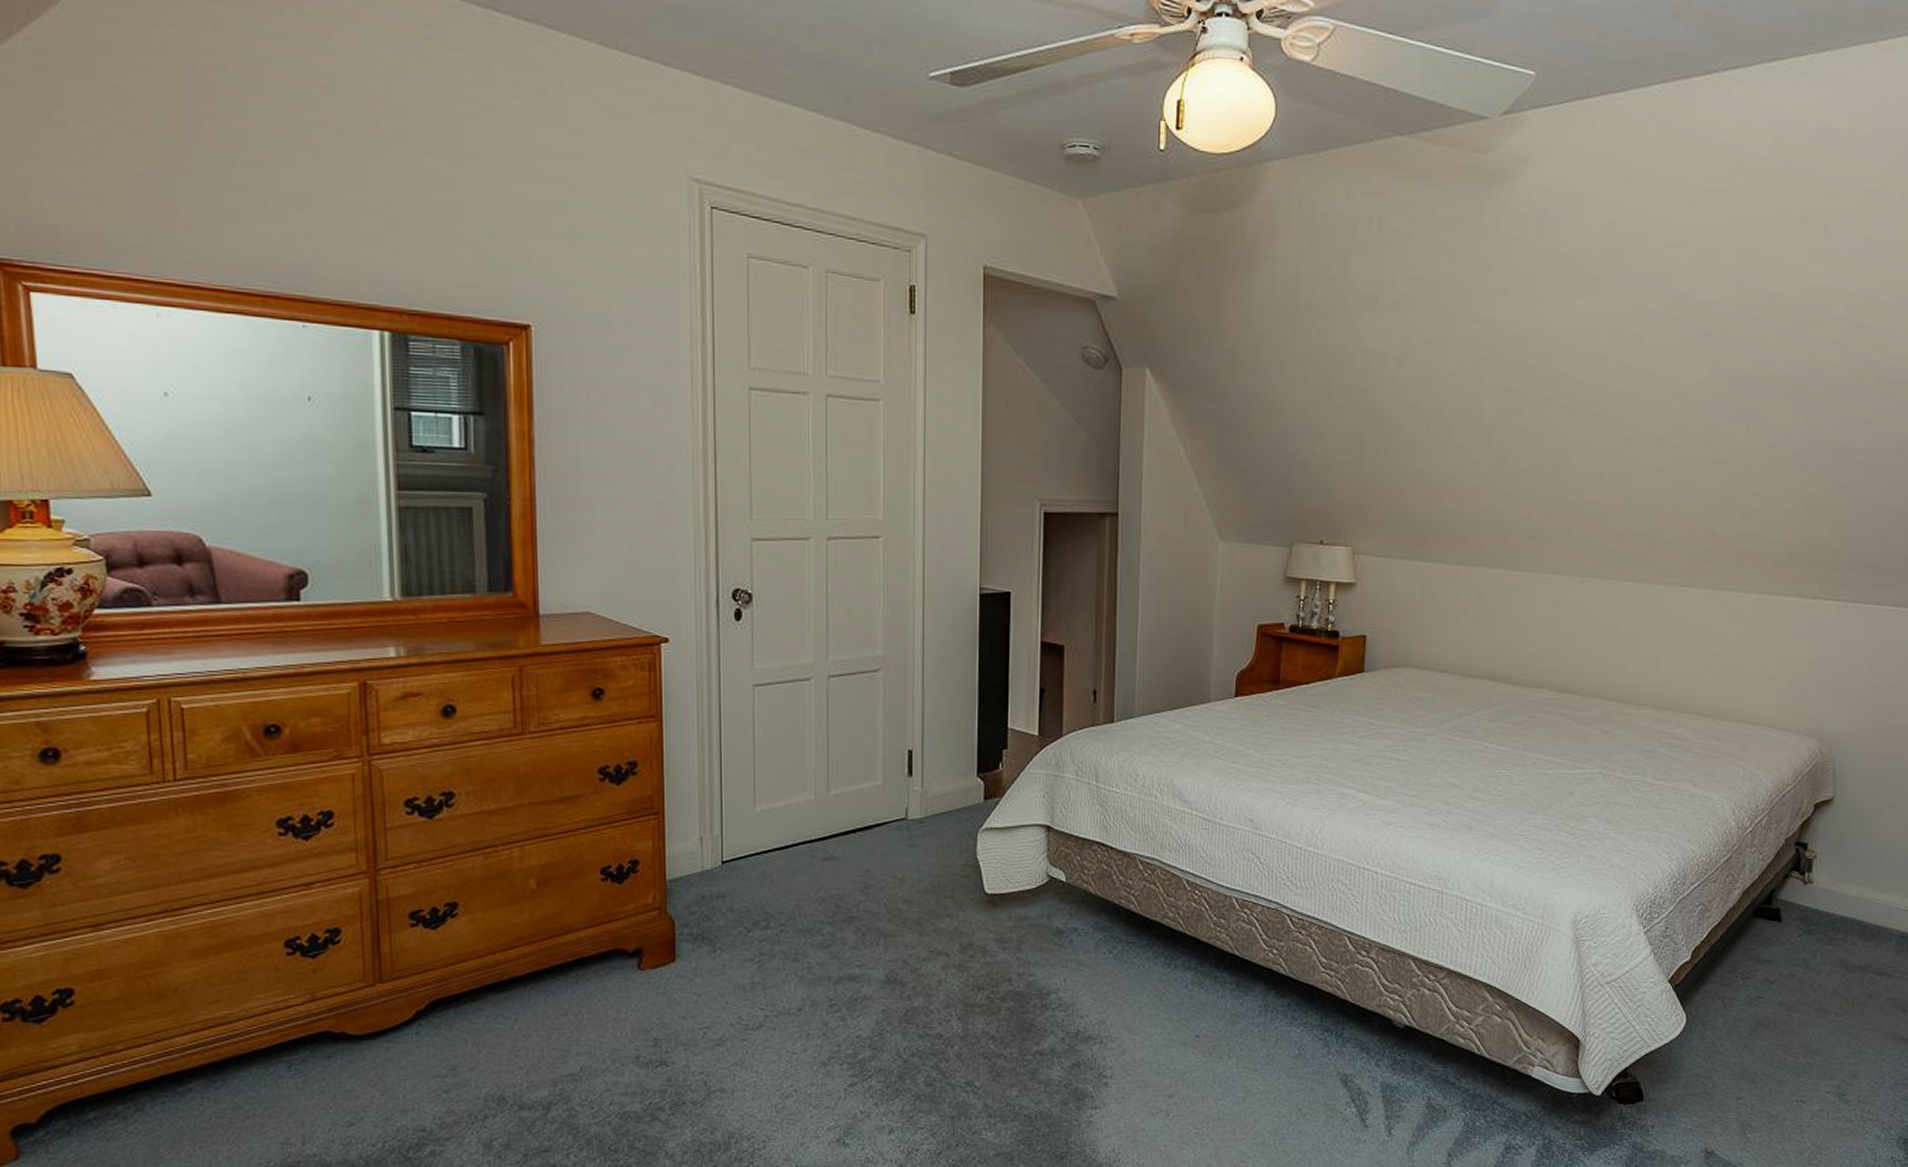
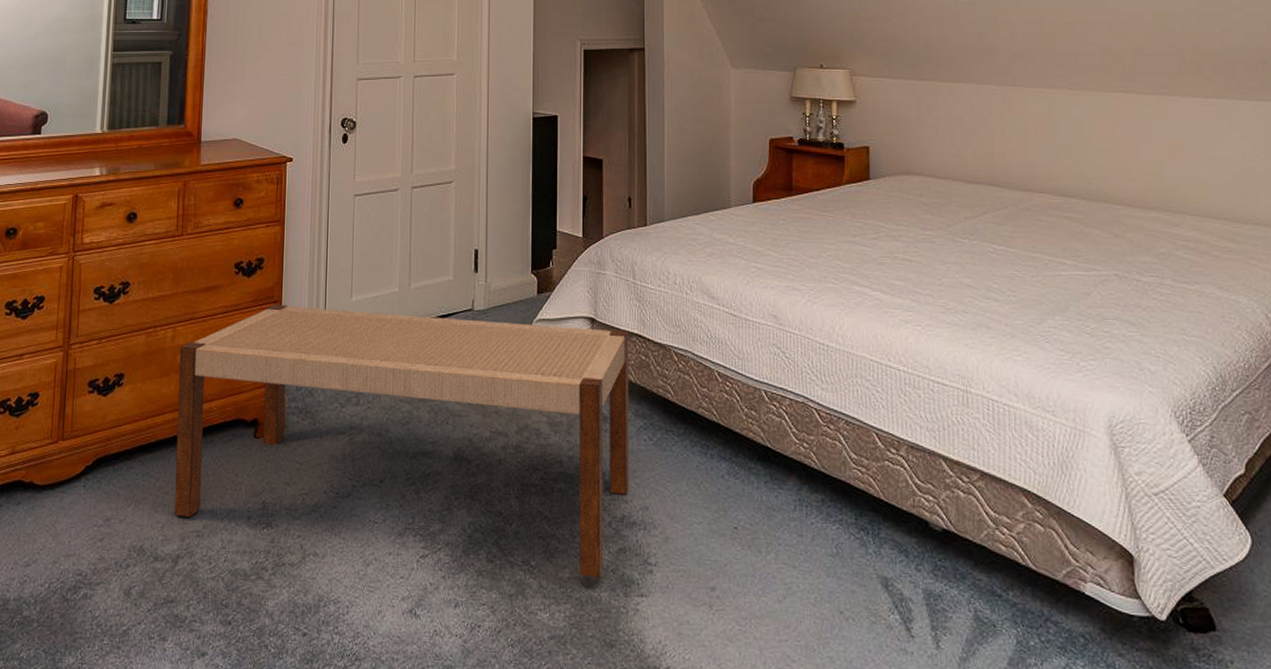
bench: none [531,817,1089,1094] -> present [174,304,629,578]

